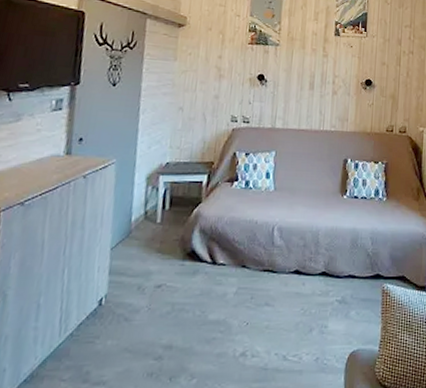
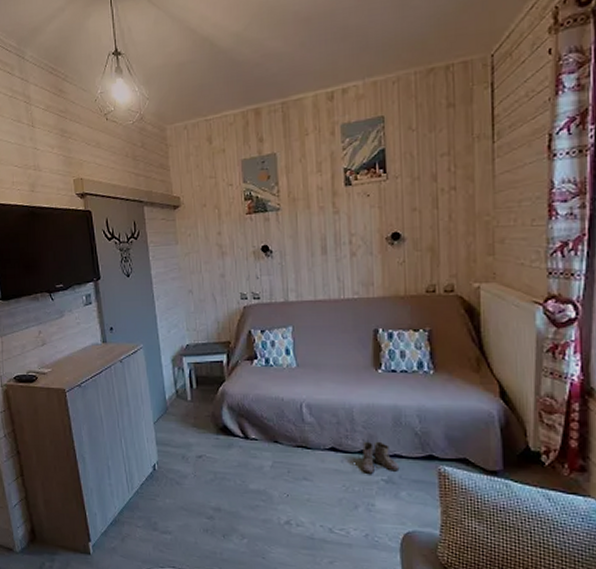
boots: none [316,263,352,296] -> present [357,441,400,475]

